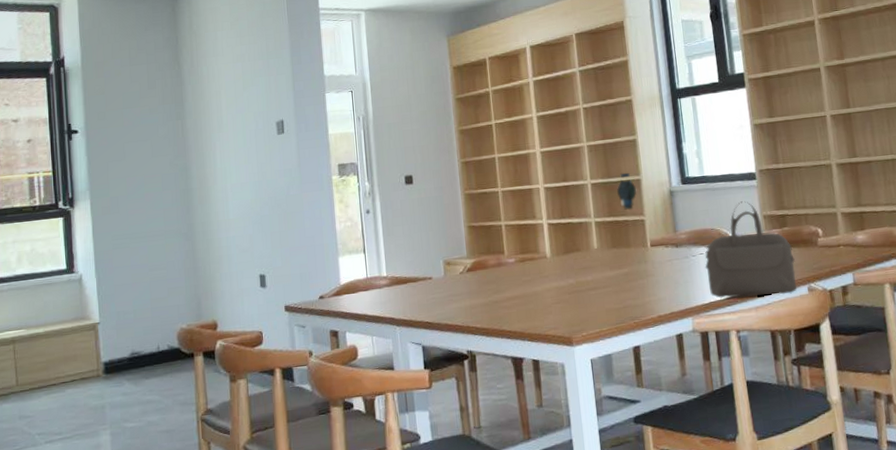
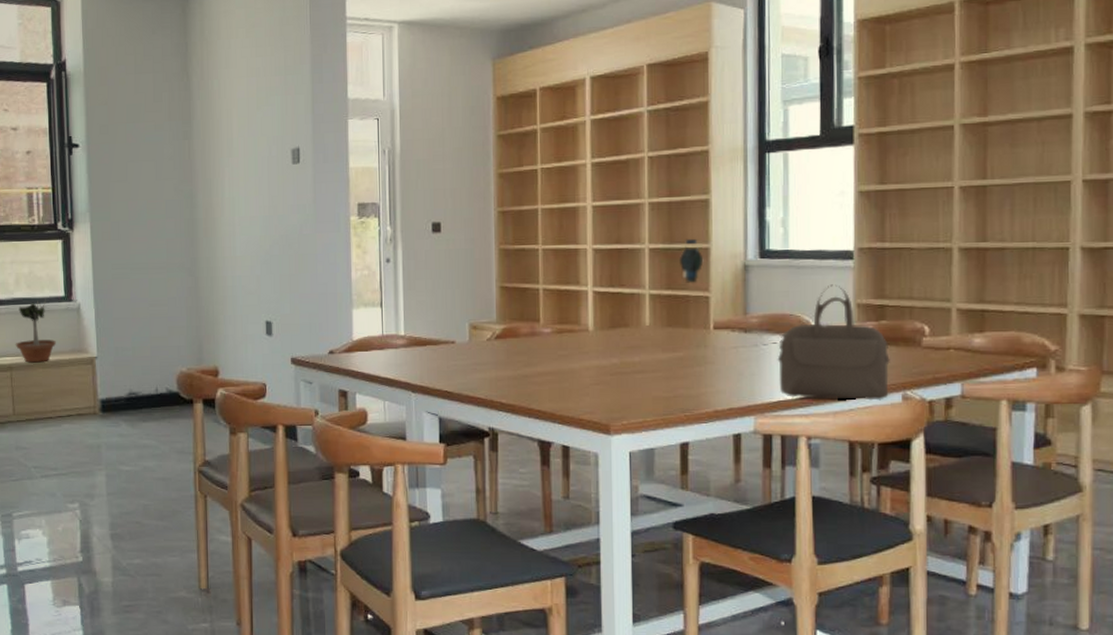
potted tree: none [17,272,59,335] -> present [15,298,56,363]

